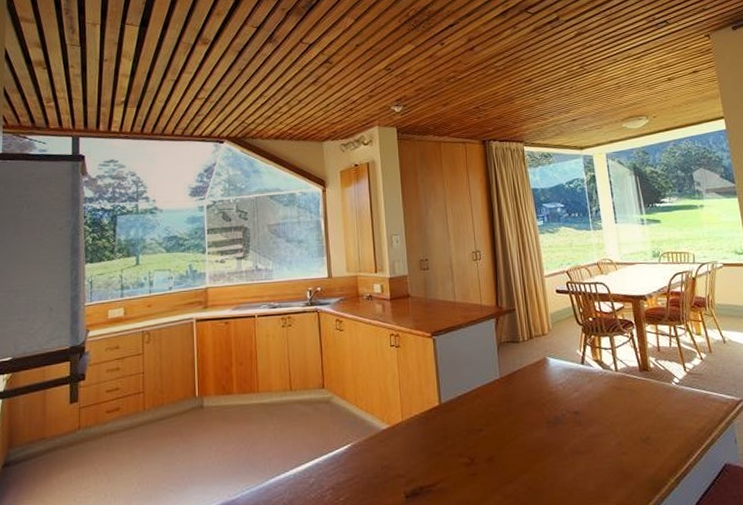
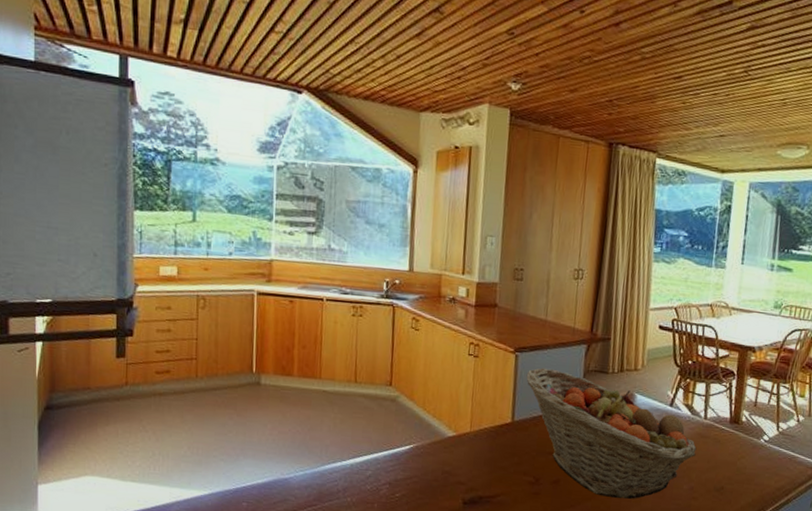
fruit basket: none [445,346,616,467] -> present [526,368,697,499]

